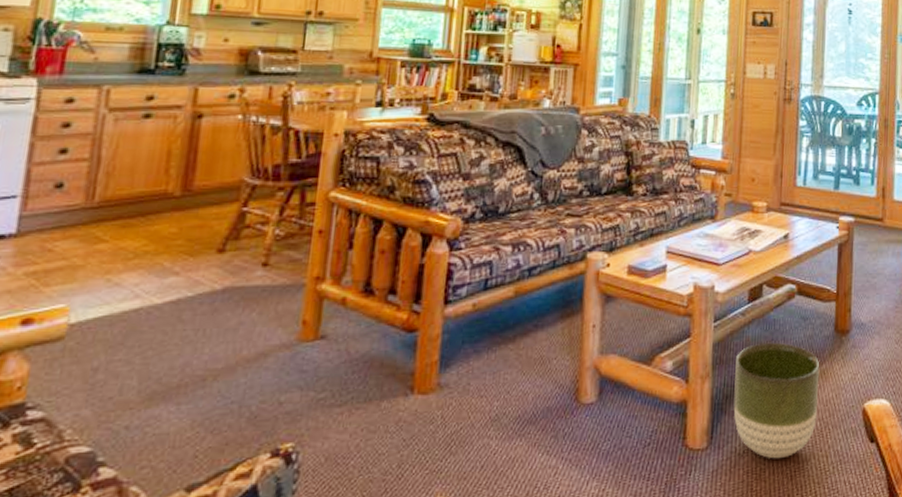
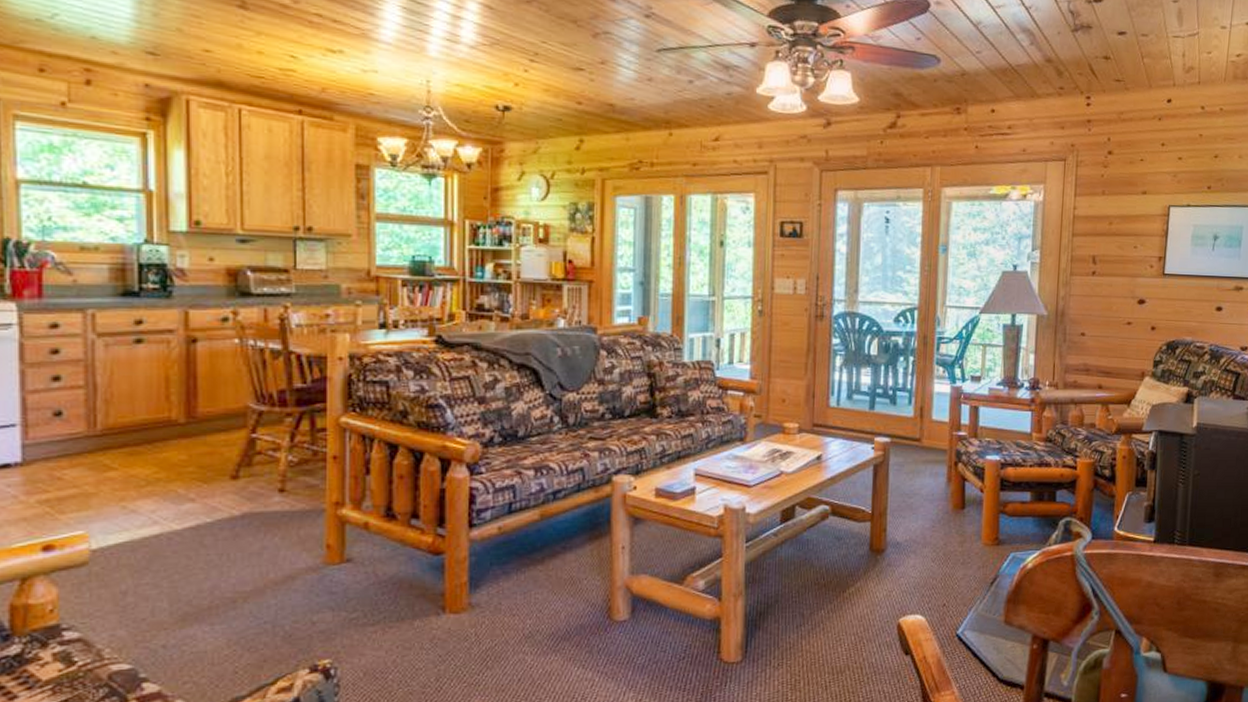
planter: present [733,343,820,459] -> none [767,562,855,671]

